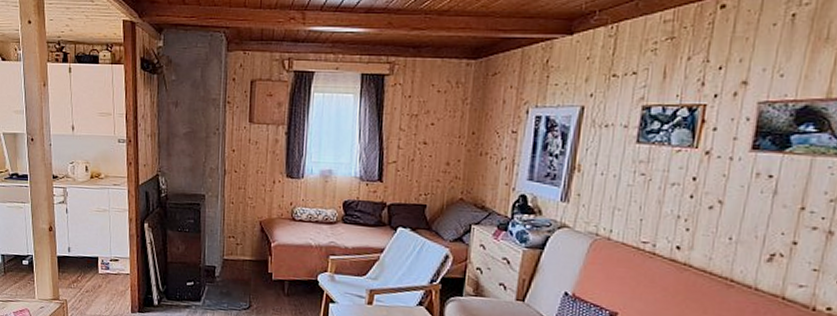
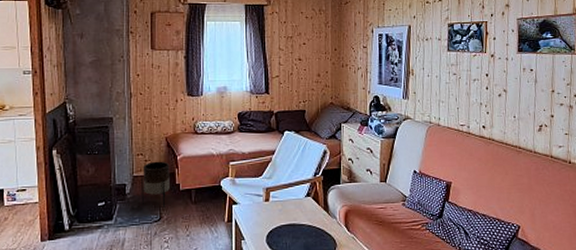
planter: none [231,245,263,296] -> present [141,161,170,208]

